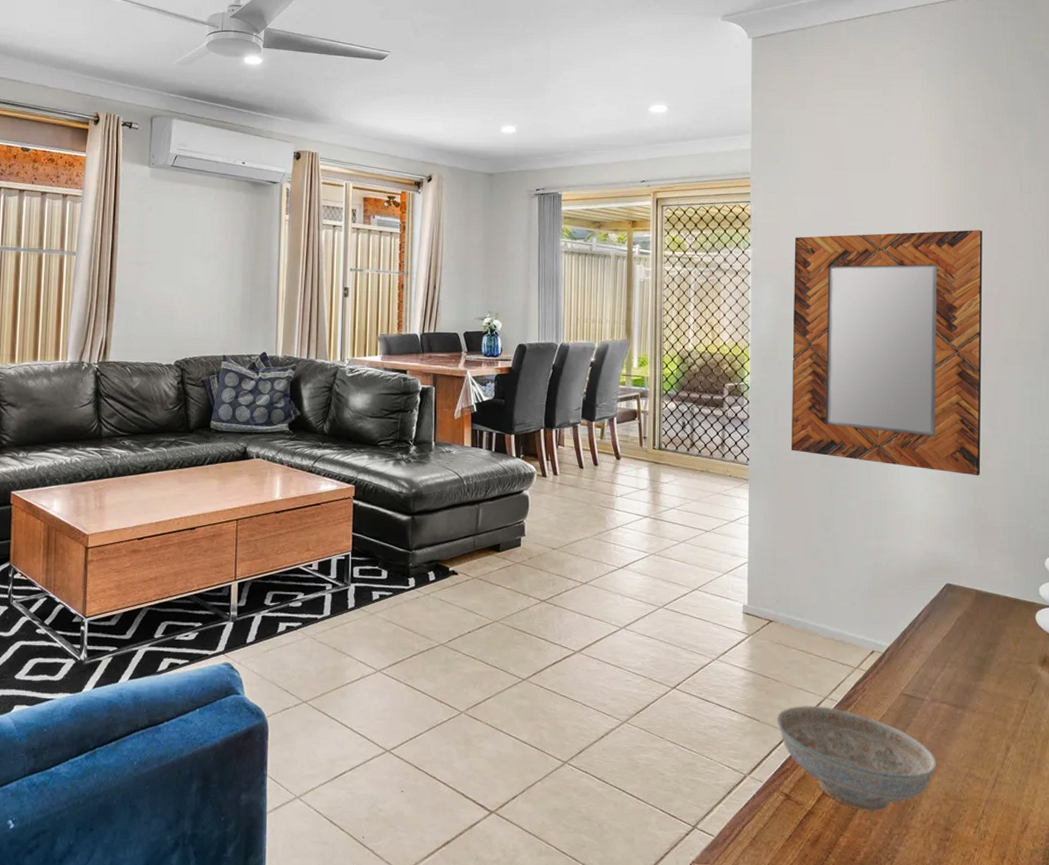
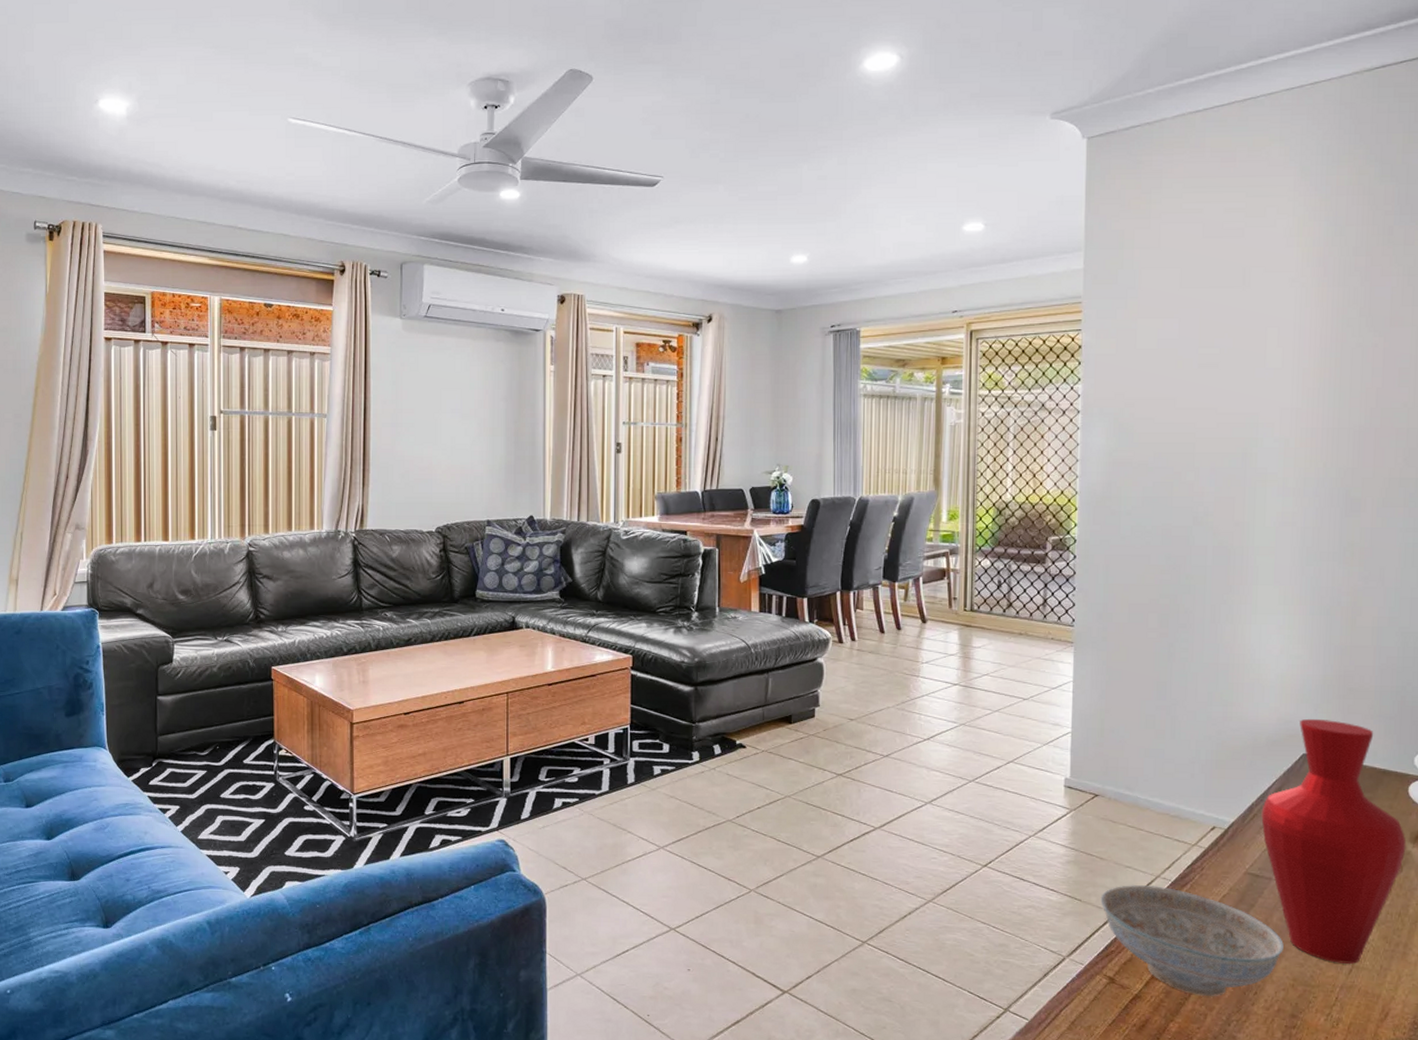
home mirror: present [792,230,983,476] -> none [1124,352,1363,634]
vase: none [913,551,1036,779] -> present [1261,718,1407,964]

